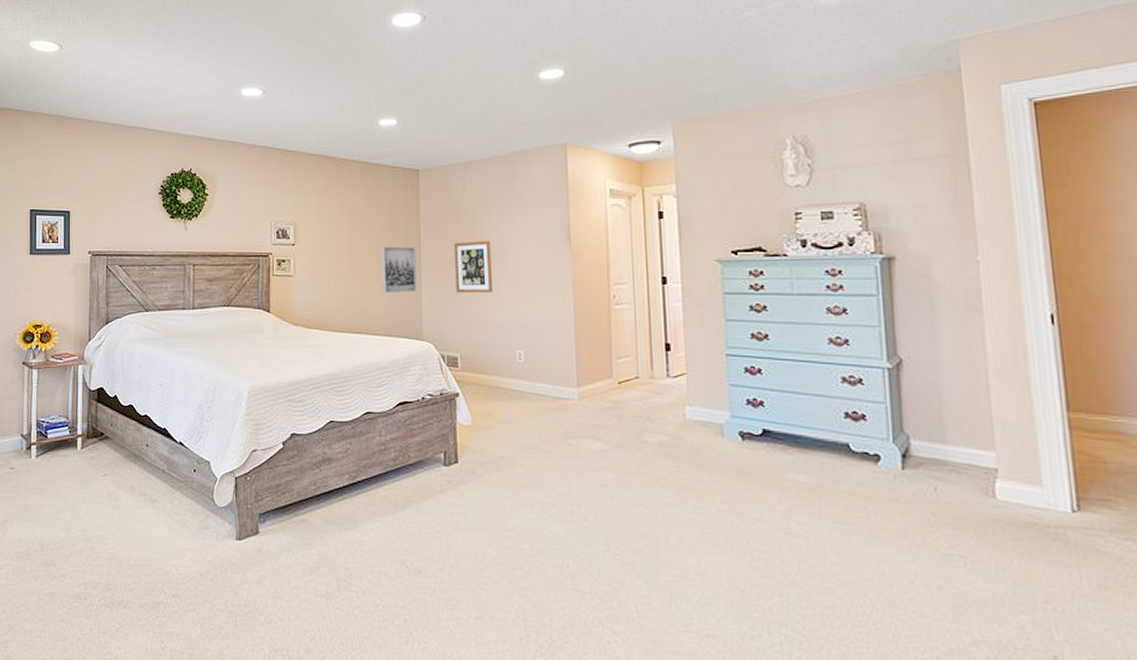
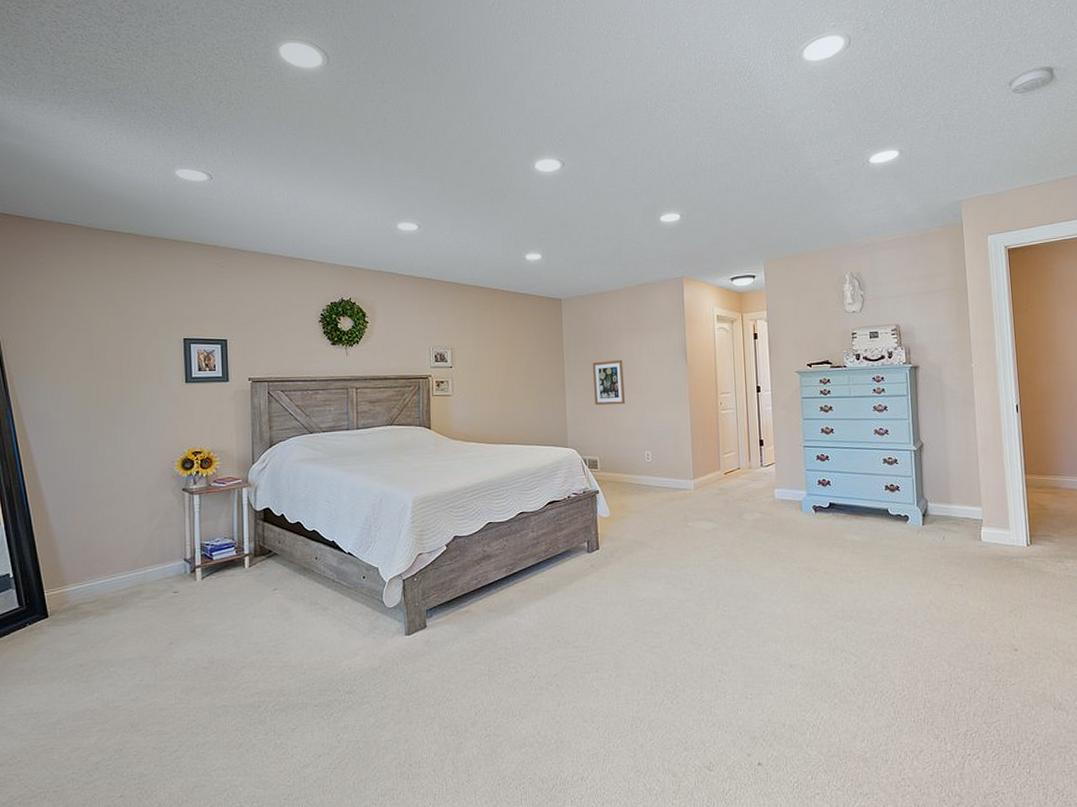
wall art: present [381,246,416,293] -> none [530,366,561,407]

